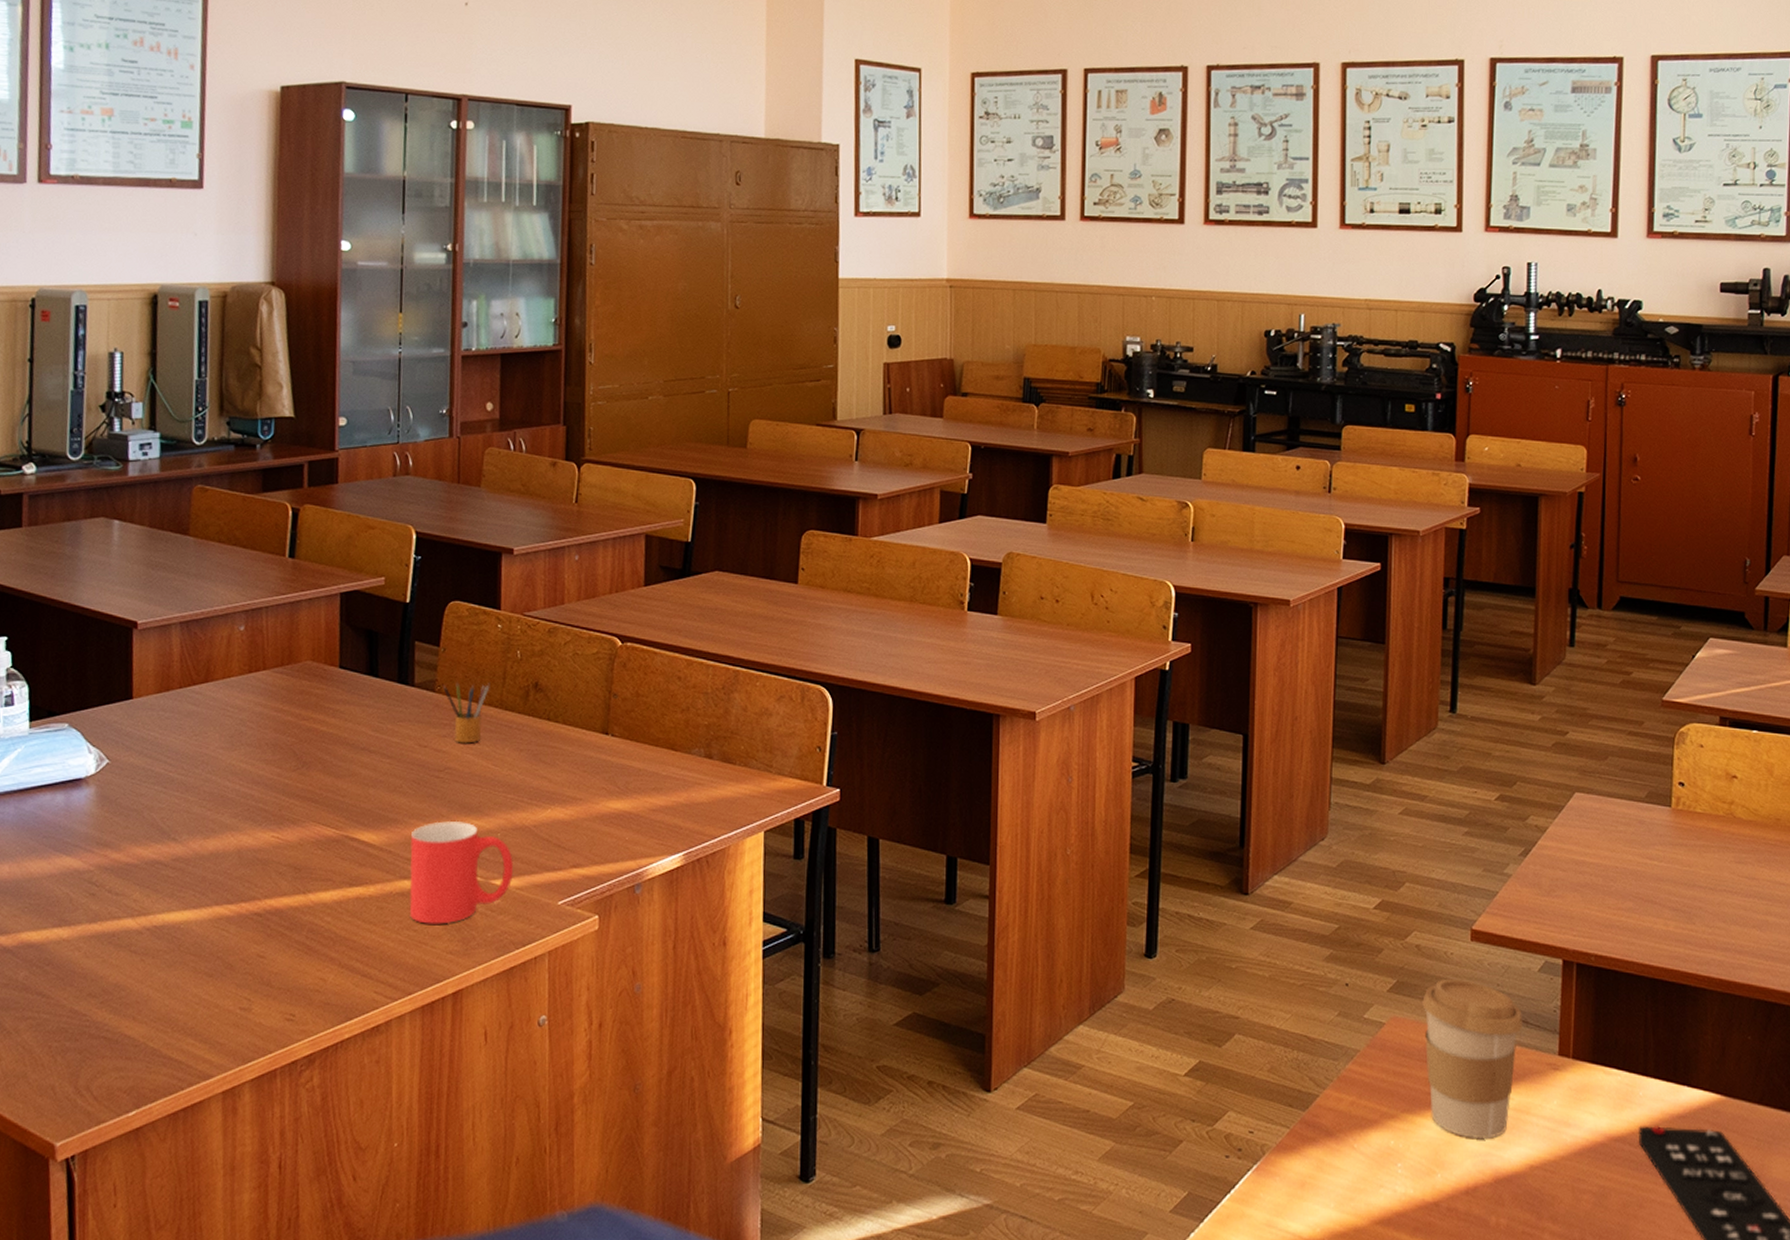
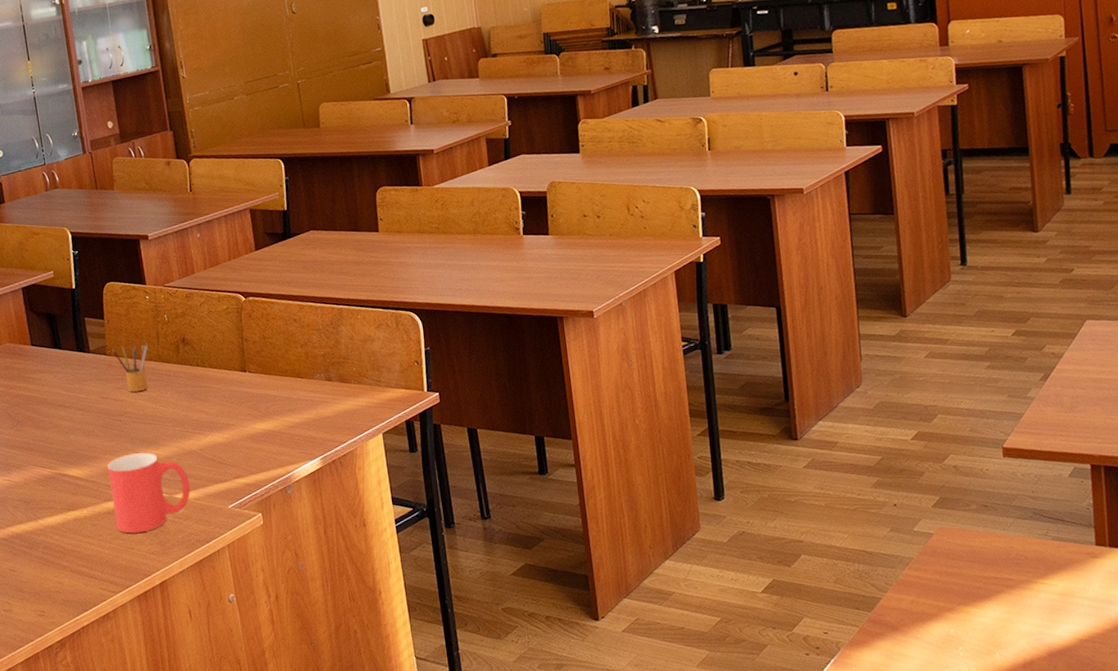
coffee cup: present [1422,978,1522,1140] -> none [965,490,1060,622]

